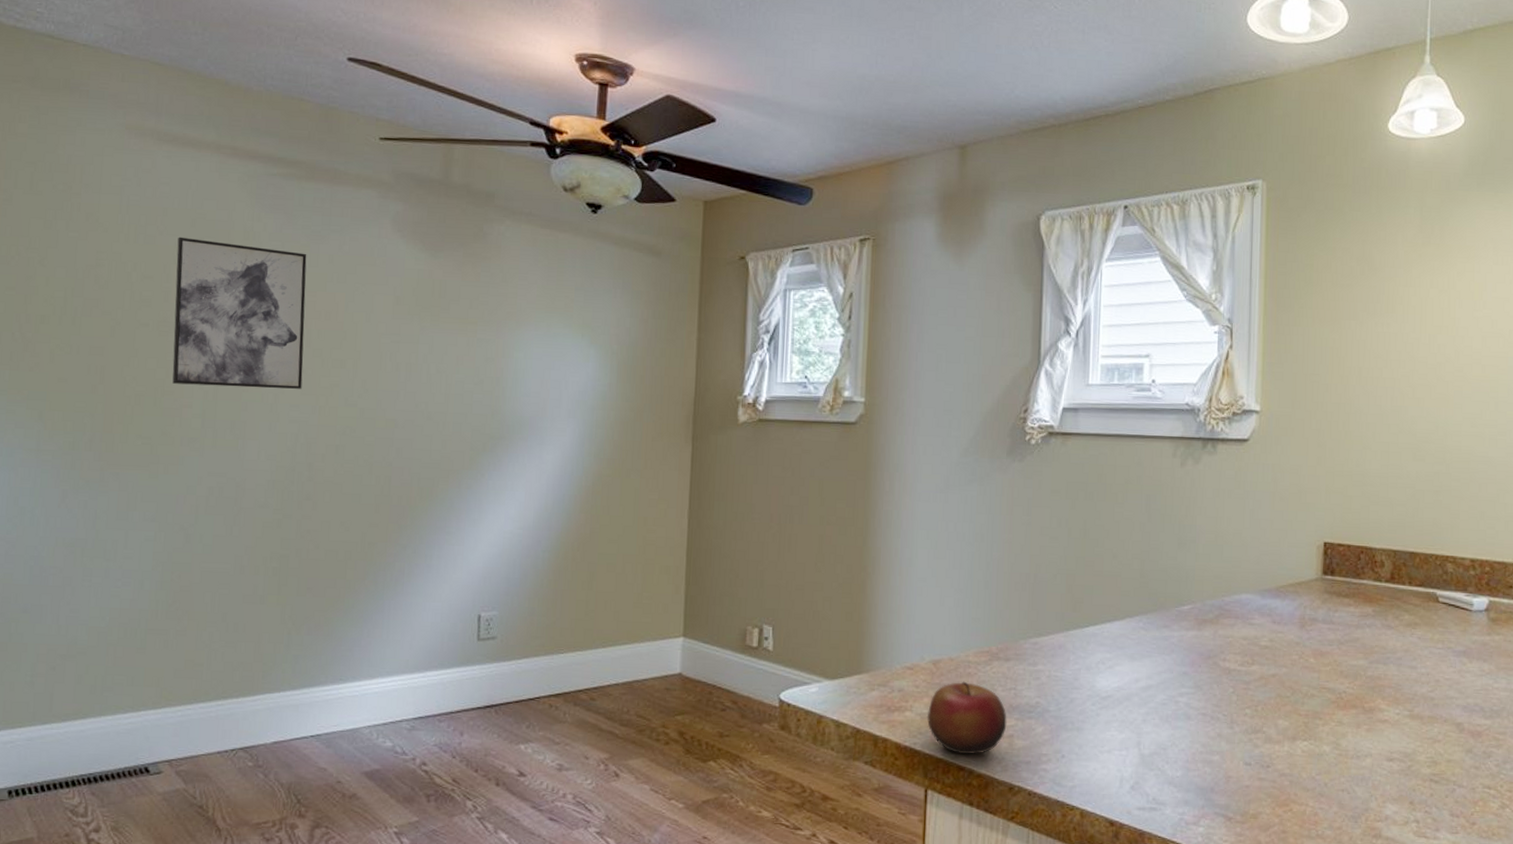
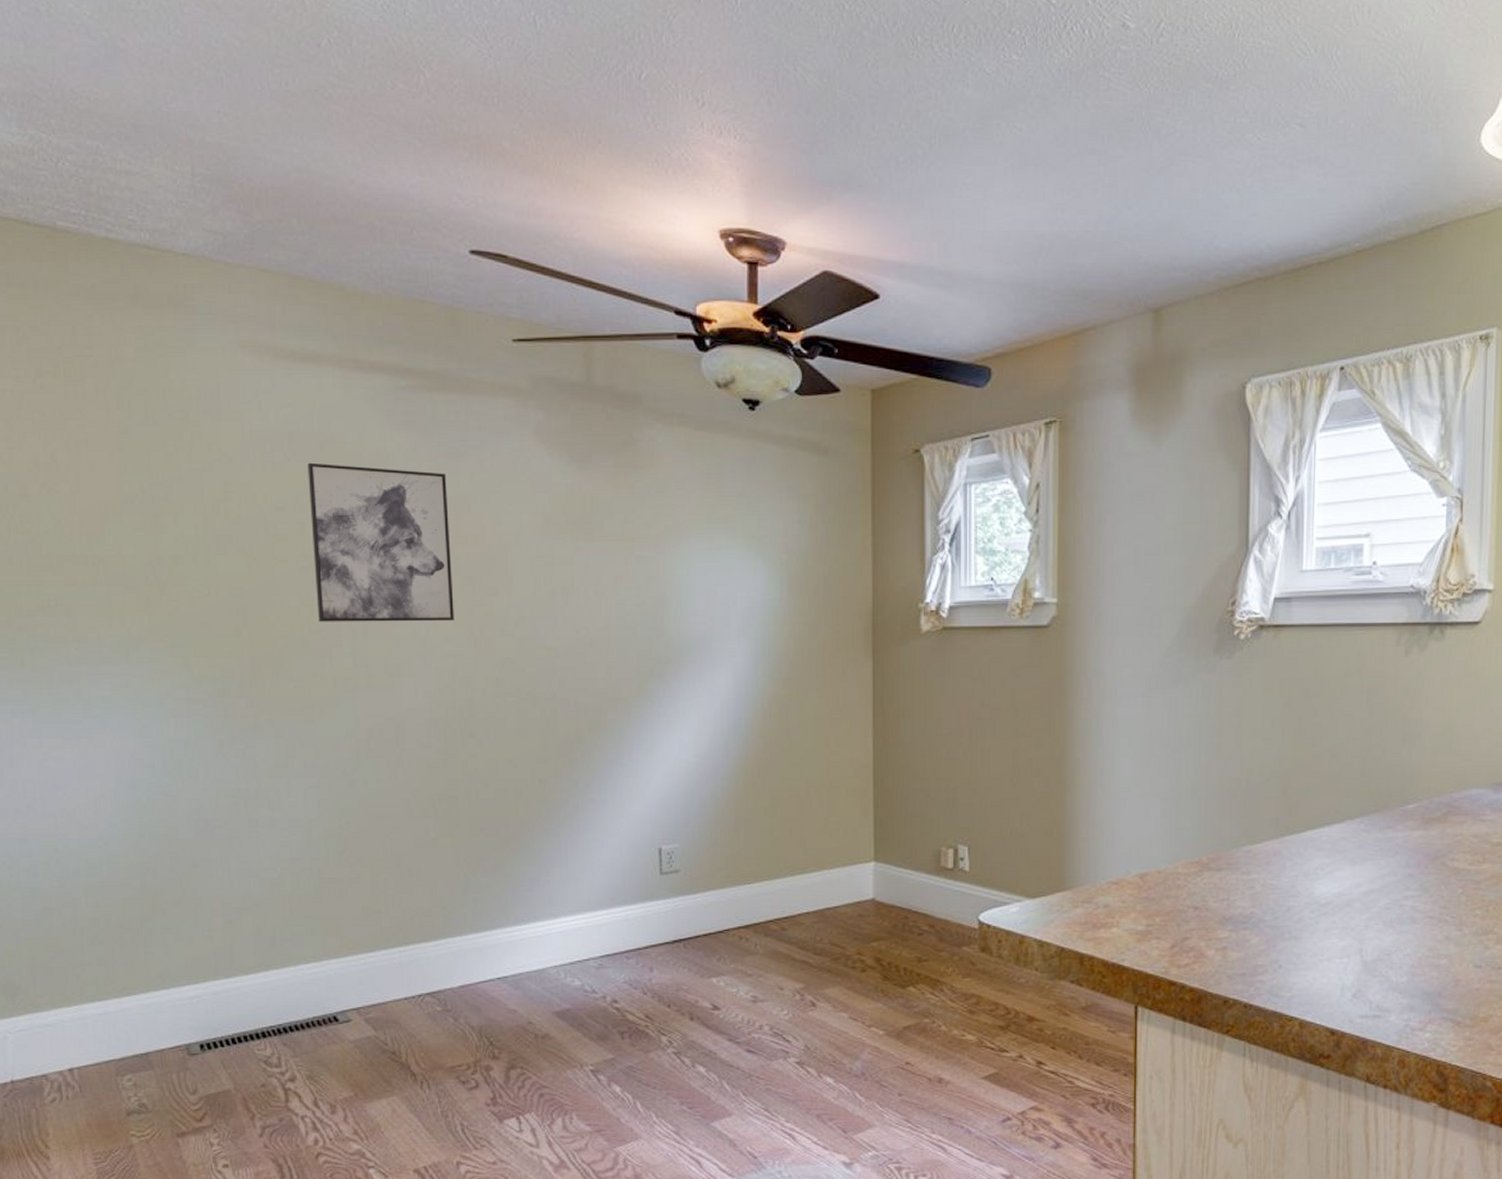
apple: present [926,681,1007,754] -> none [1134,894,1220,968]

